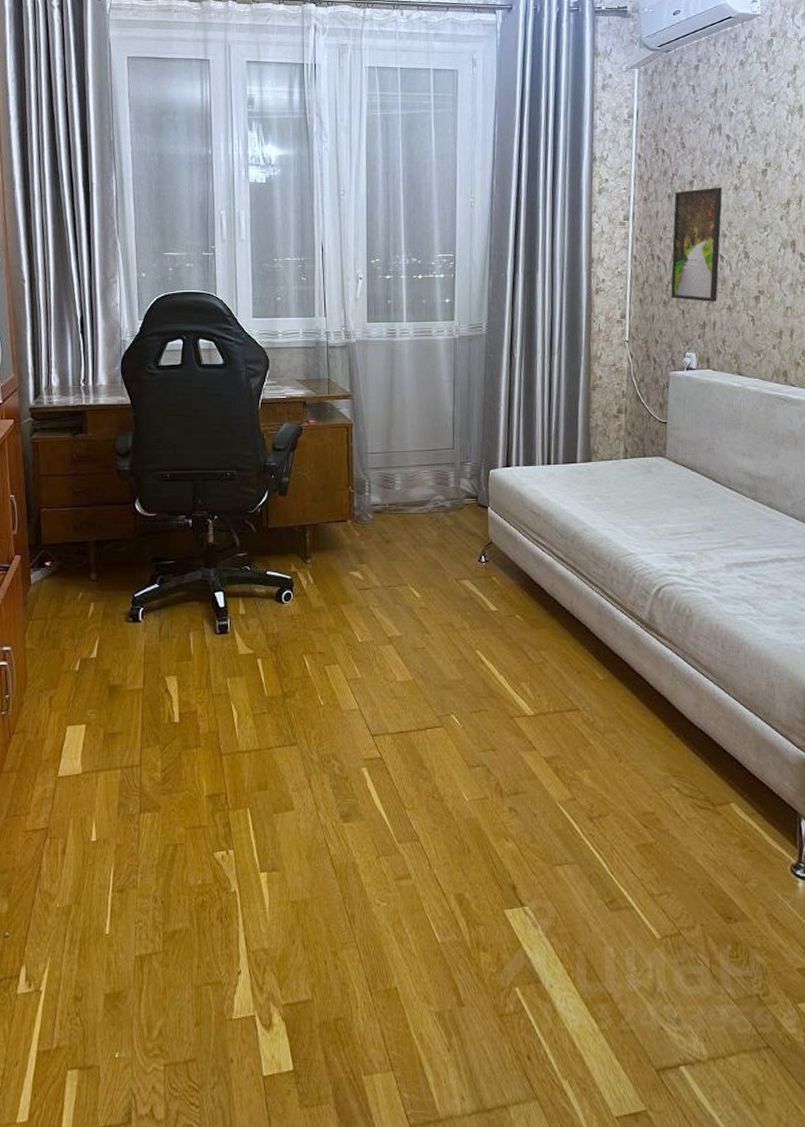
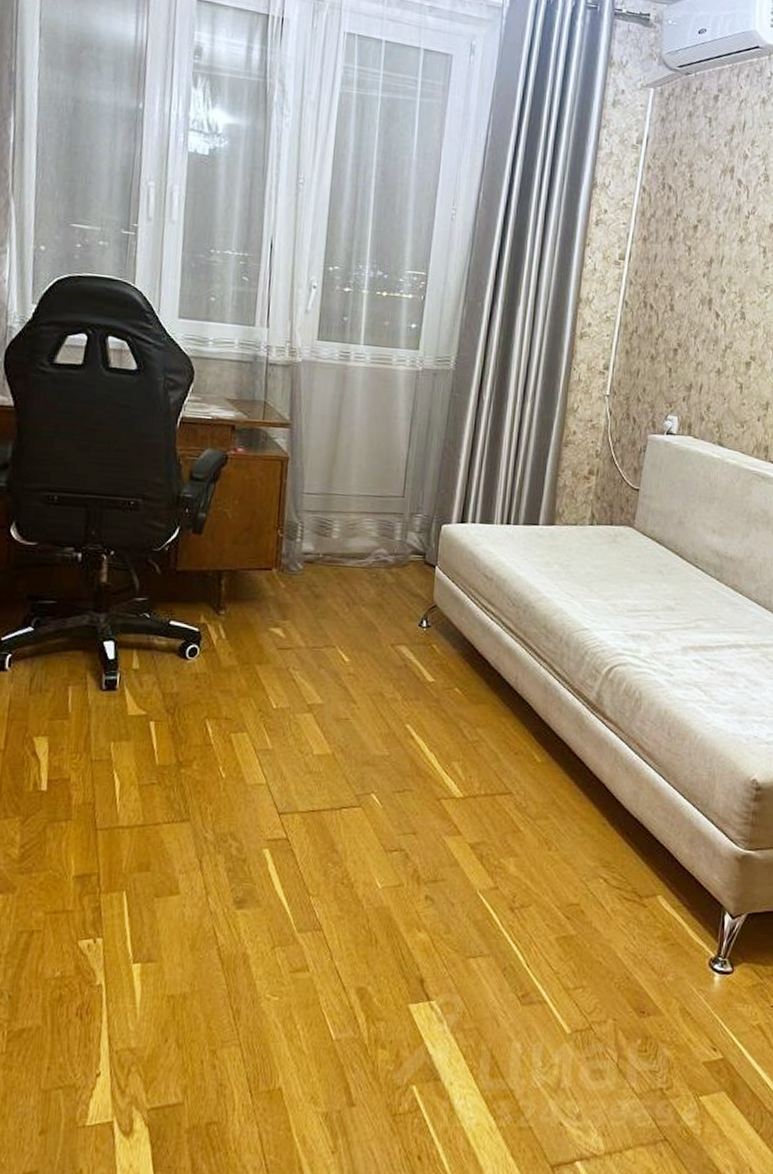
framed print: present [671,187,722,302] -> none [660,235,726,363]

